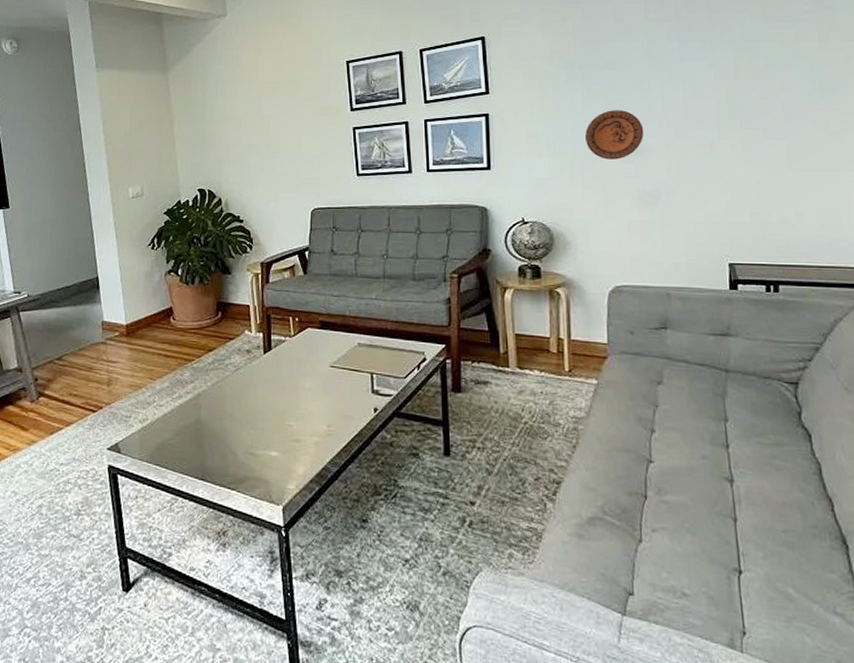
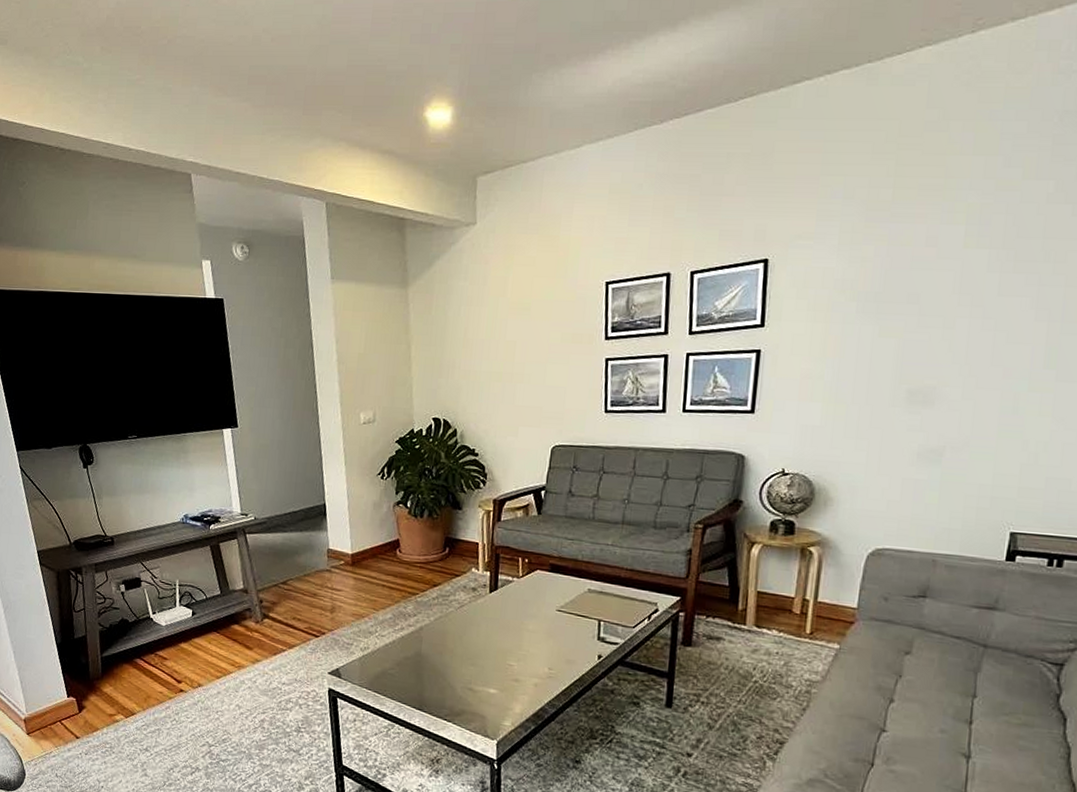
decorative plate: present [585,110,644,160] -> none [868,352,939,410]

